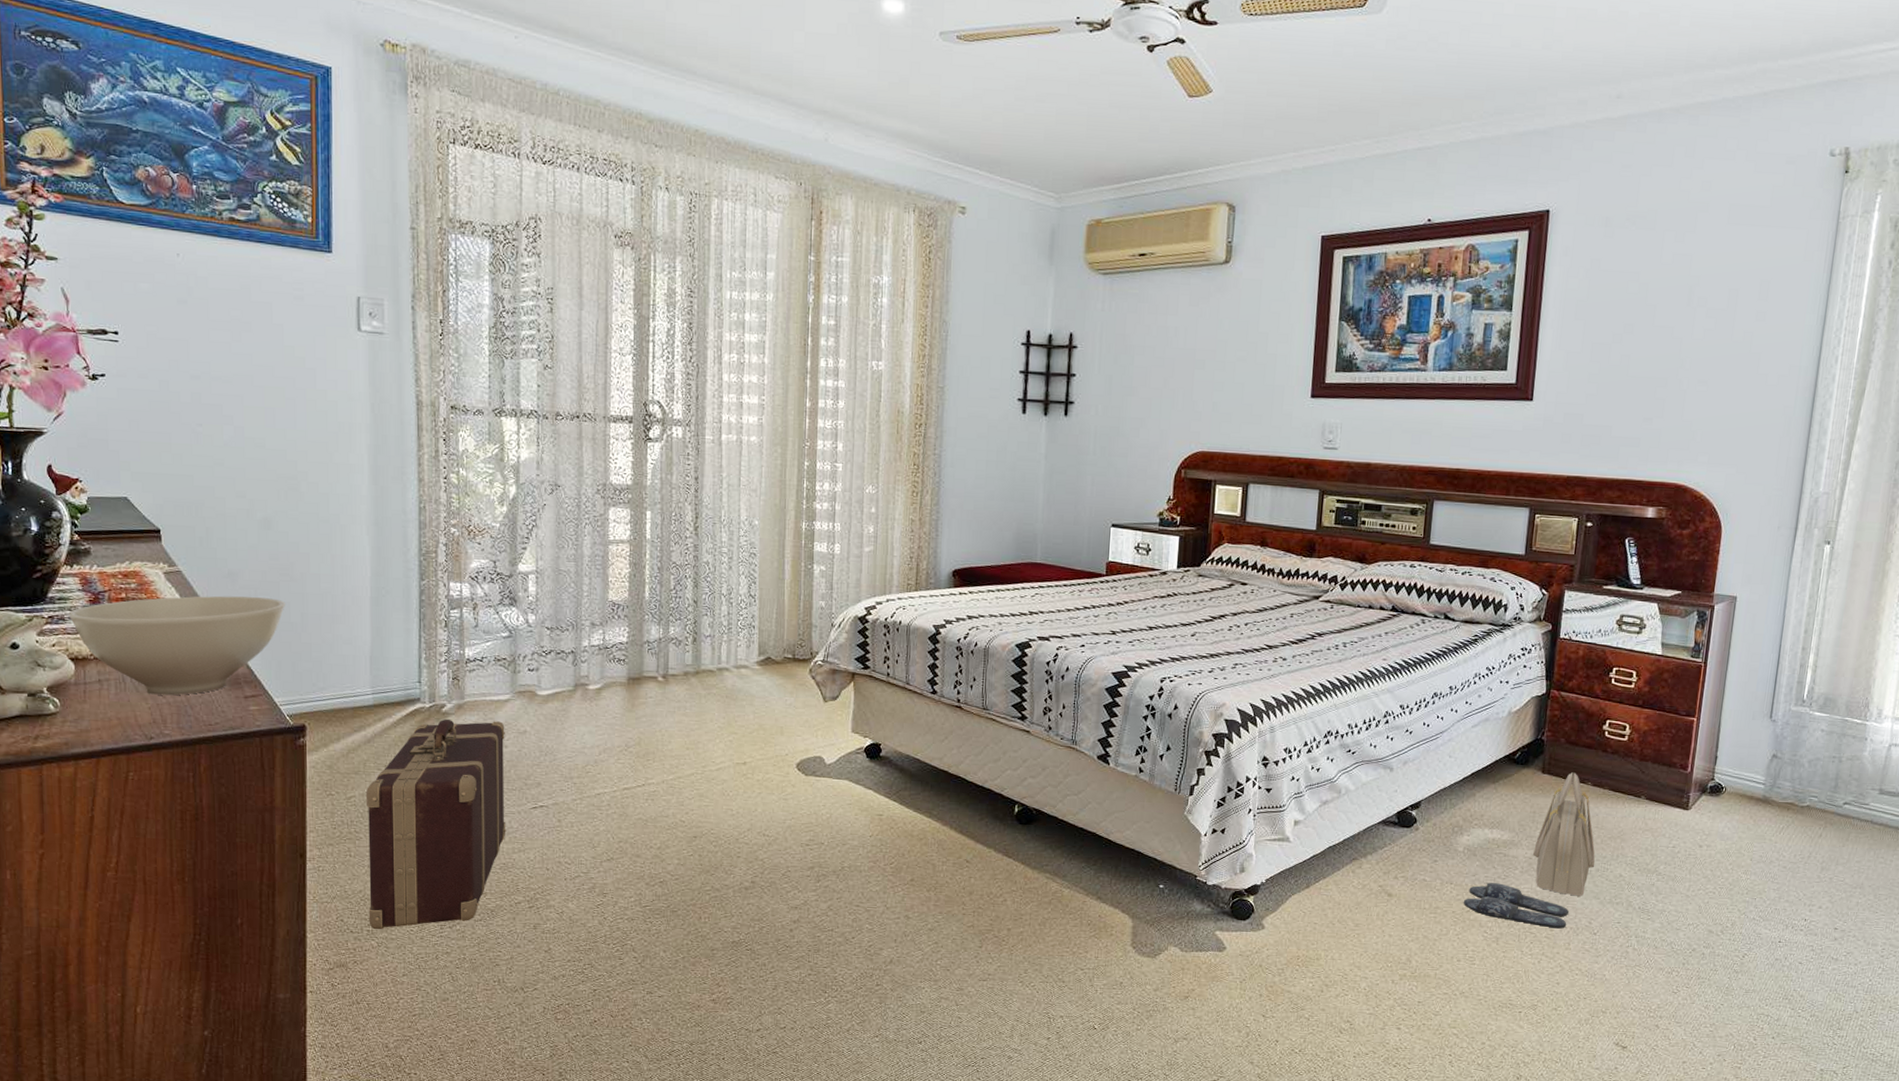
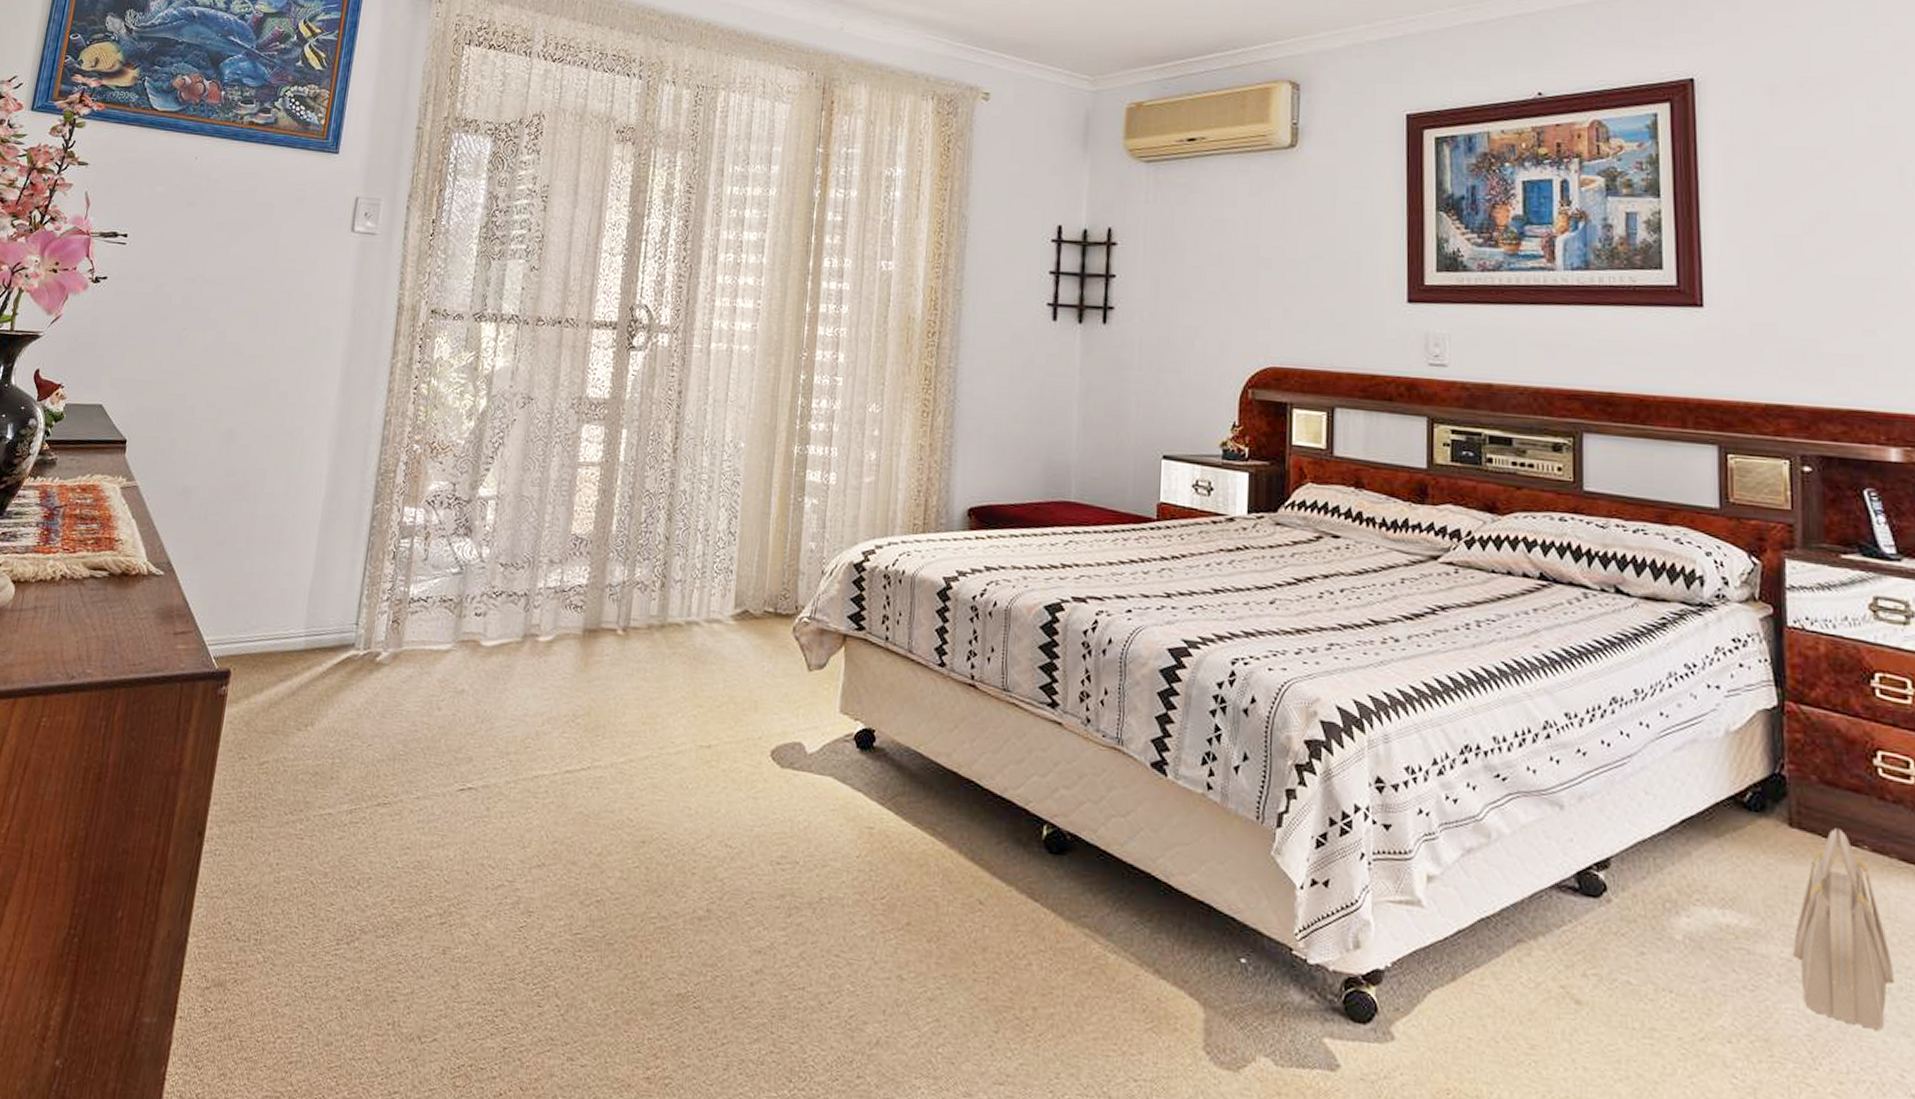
bowl: present [68,595,285,696] -> none [21,514,234,628]
suitcase: present [365,718,506,930] -> none [258,670,441,940]
slippers: present [1464,883,1569,929] -> none [1694,994,1864,1082]

